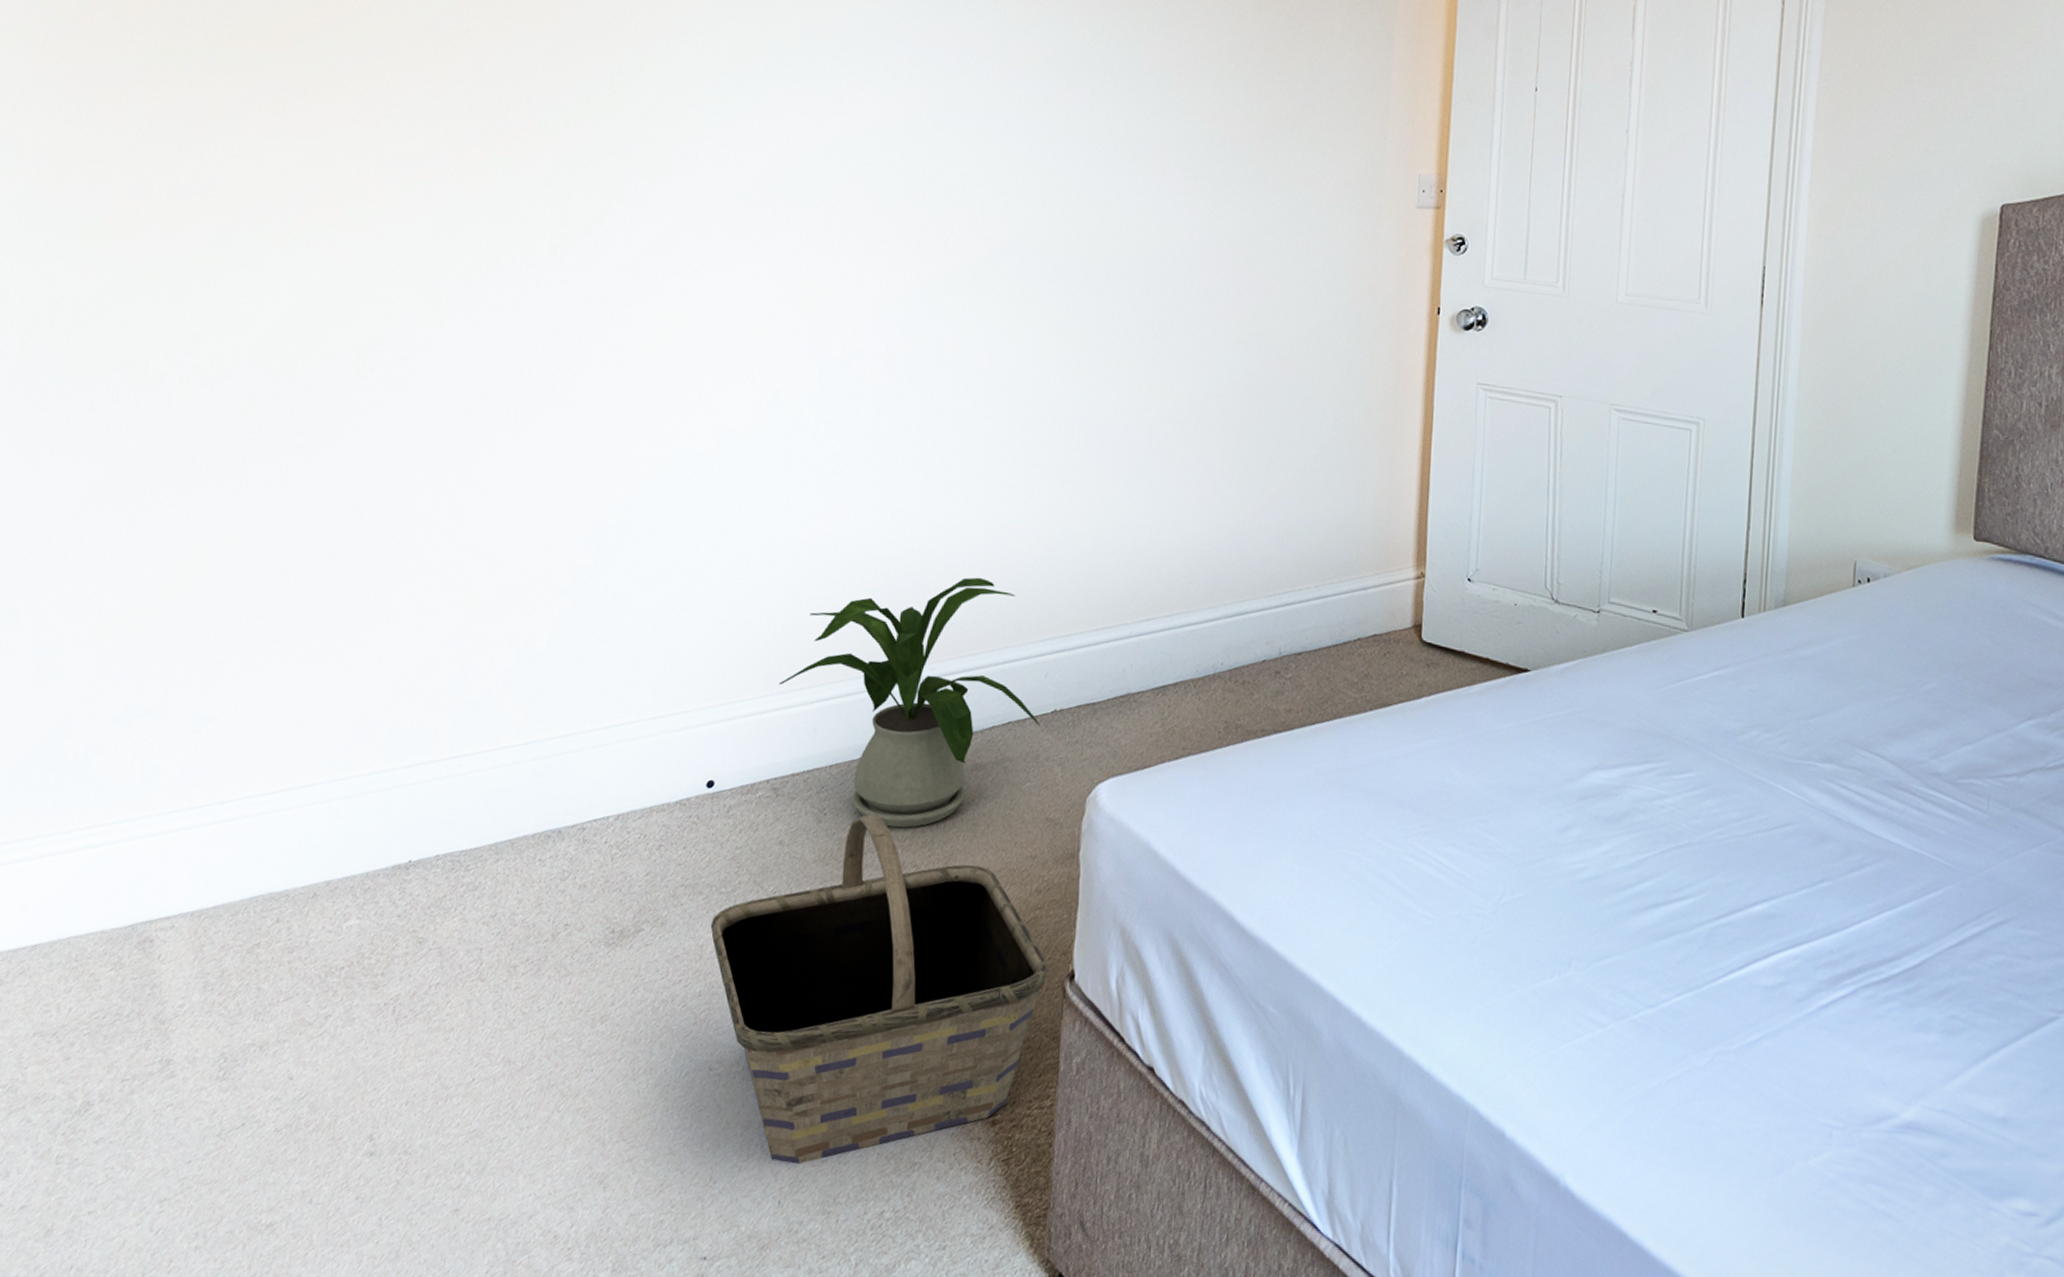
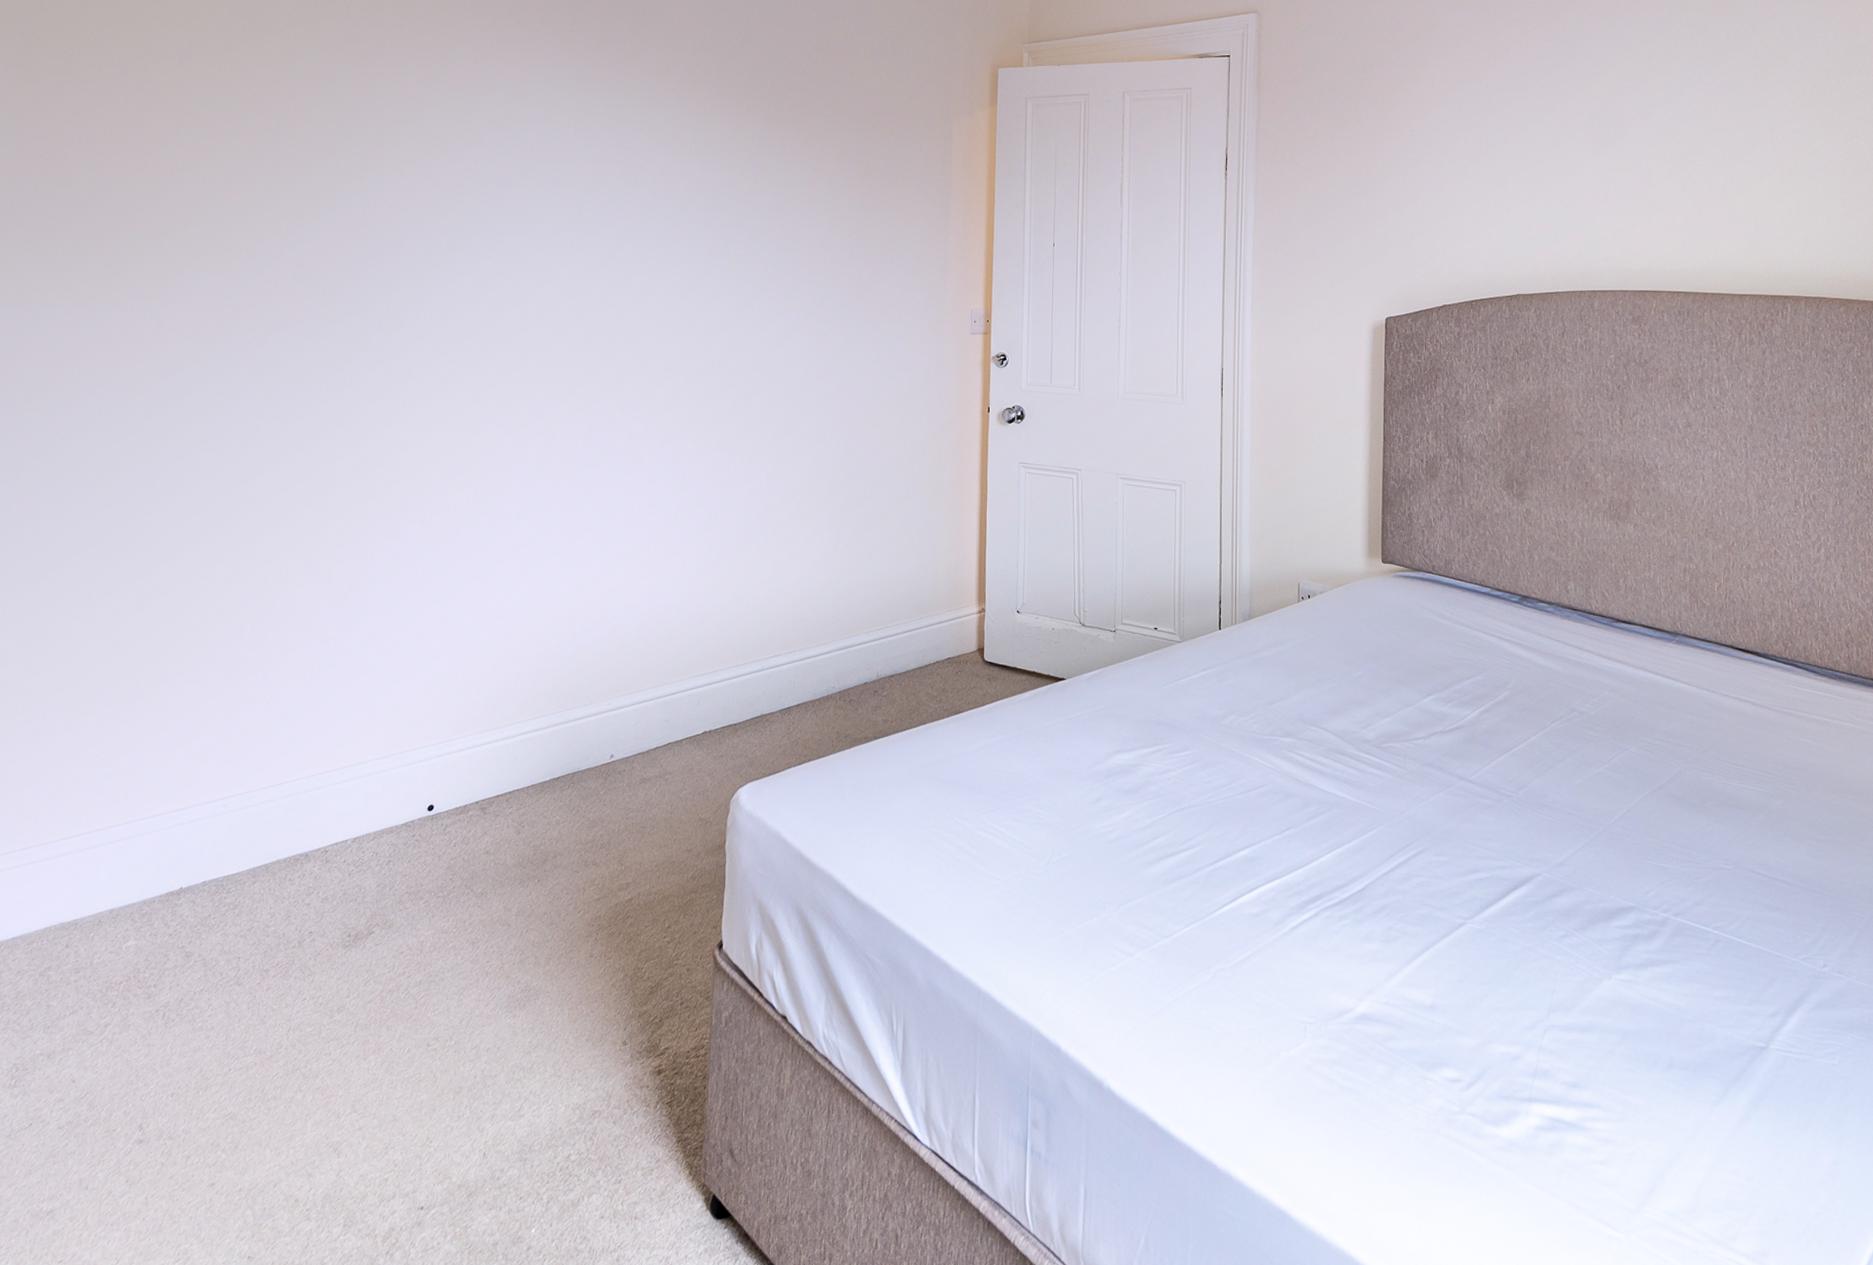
basket: present [711,814,1047,1165] -> none [430,824,701,1121]
house plant: present [779,577,1040,828] -> none [487,629,693,834]

